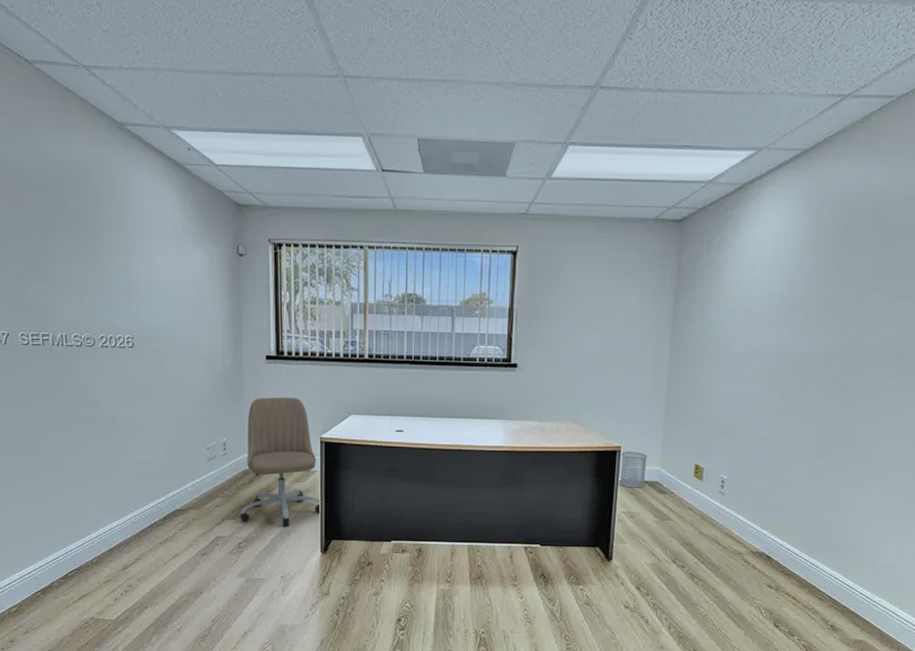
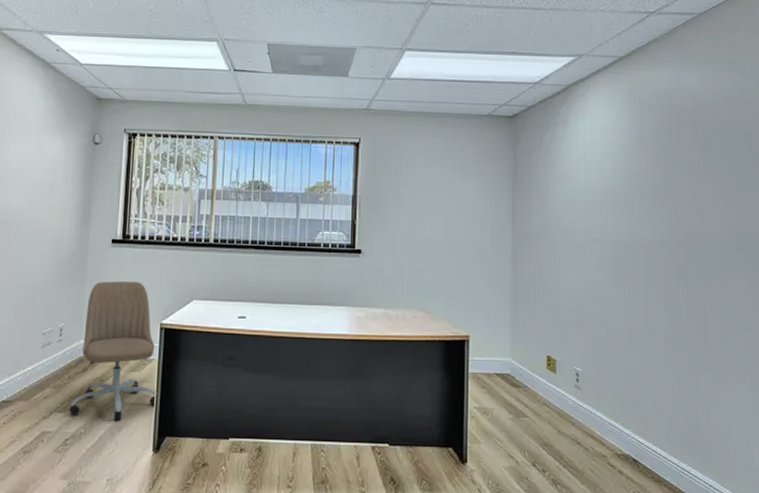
wastebasket: present [618,451,647,488] -> none [468,341,497,381]

